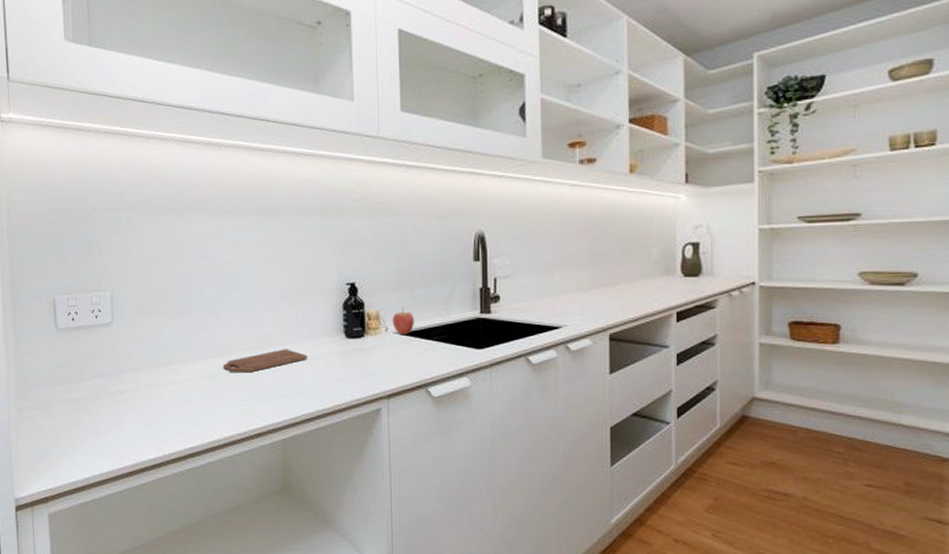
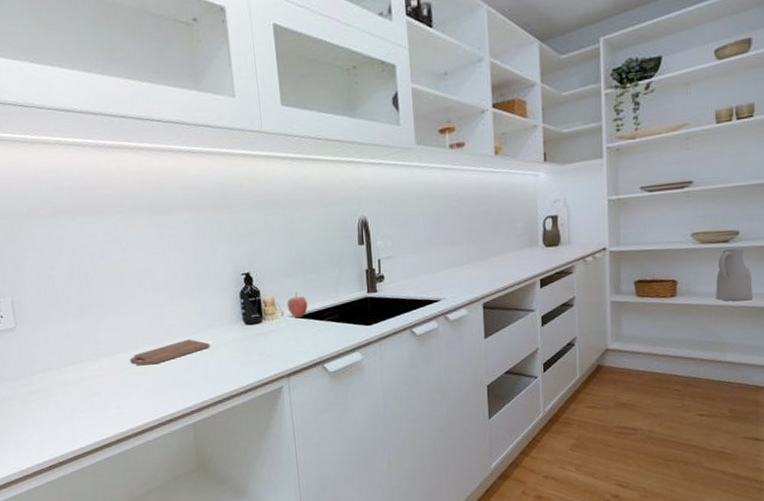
ceramic pitcher: none [889,293,935,355] -> present [716,248,753,302]

